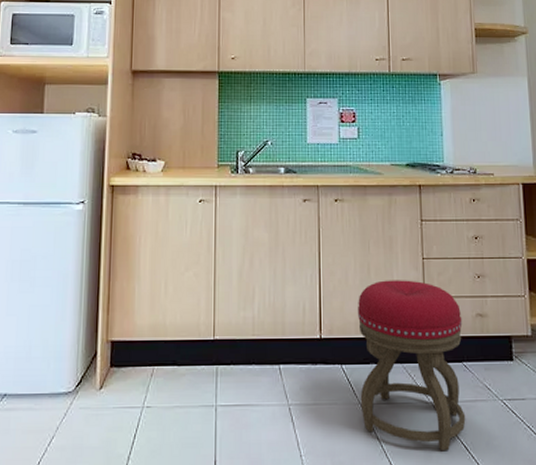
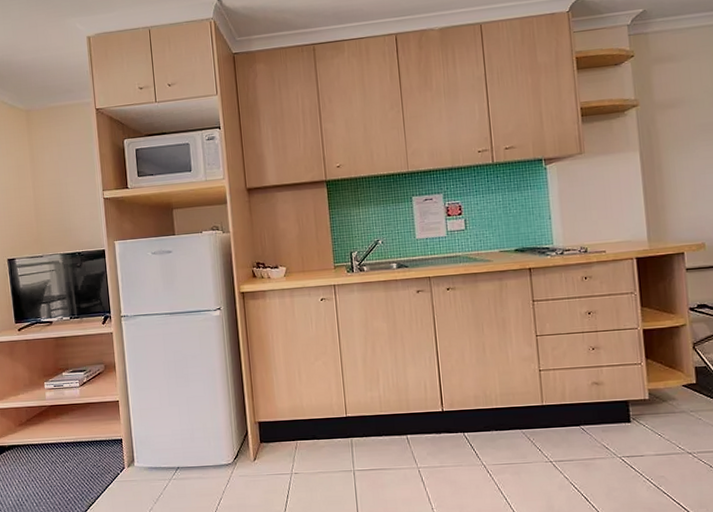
stool: present [358,280,466,452] -> none [475,356,585,502]

